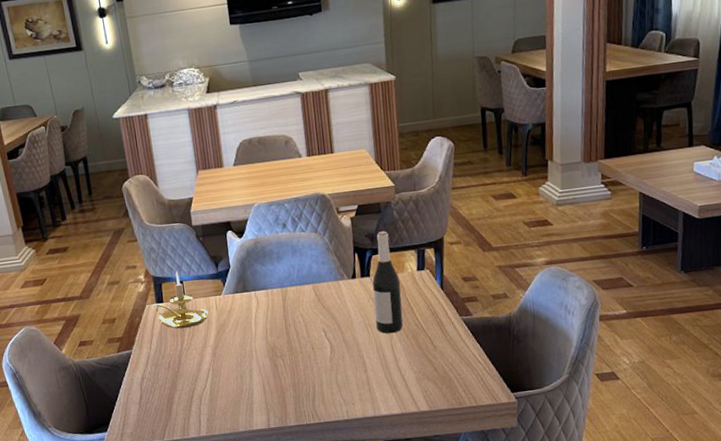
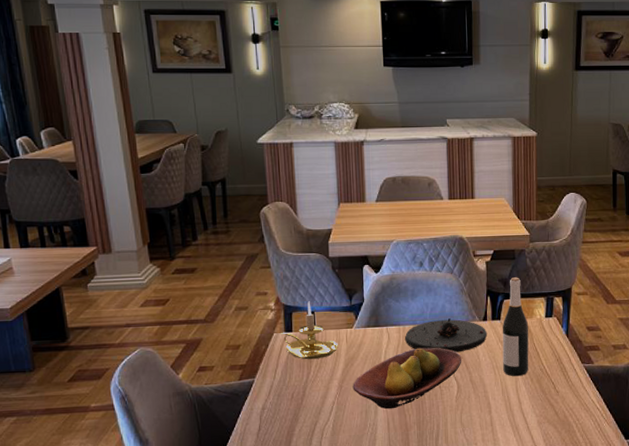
fruit bowl: none [226,309,334,374] -> present [352,347,462,409]
plate: none [274,279,358,313] -> present [405,318,488,353]

